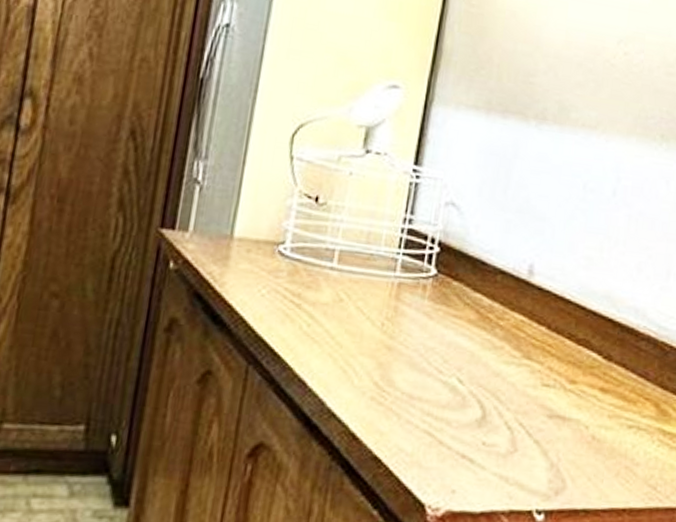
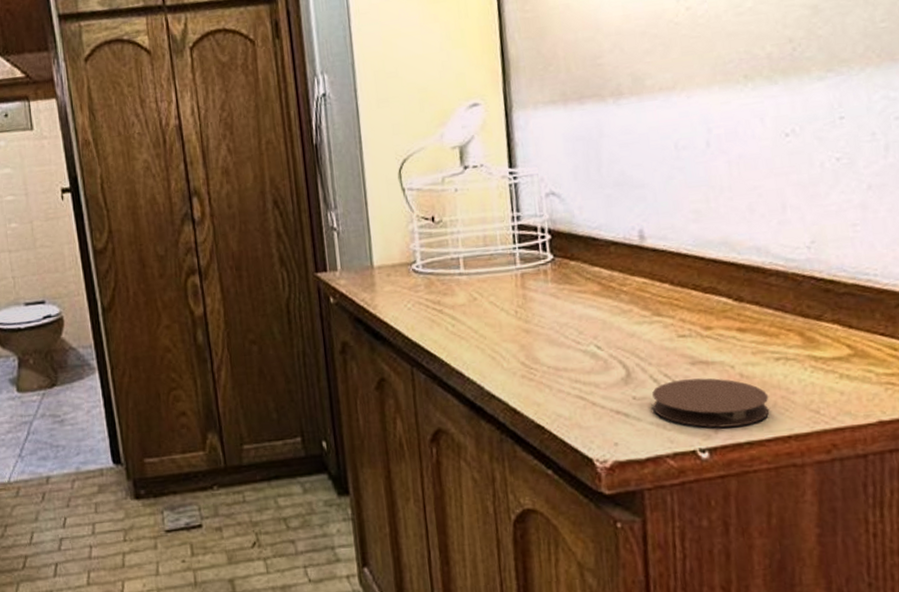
coaster: none [500,431,614,492] -> present [652,378,770,428]

